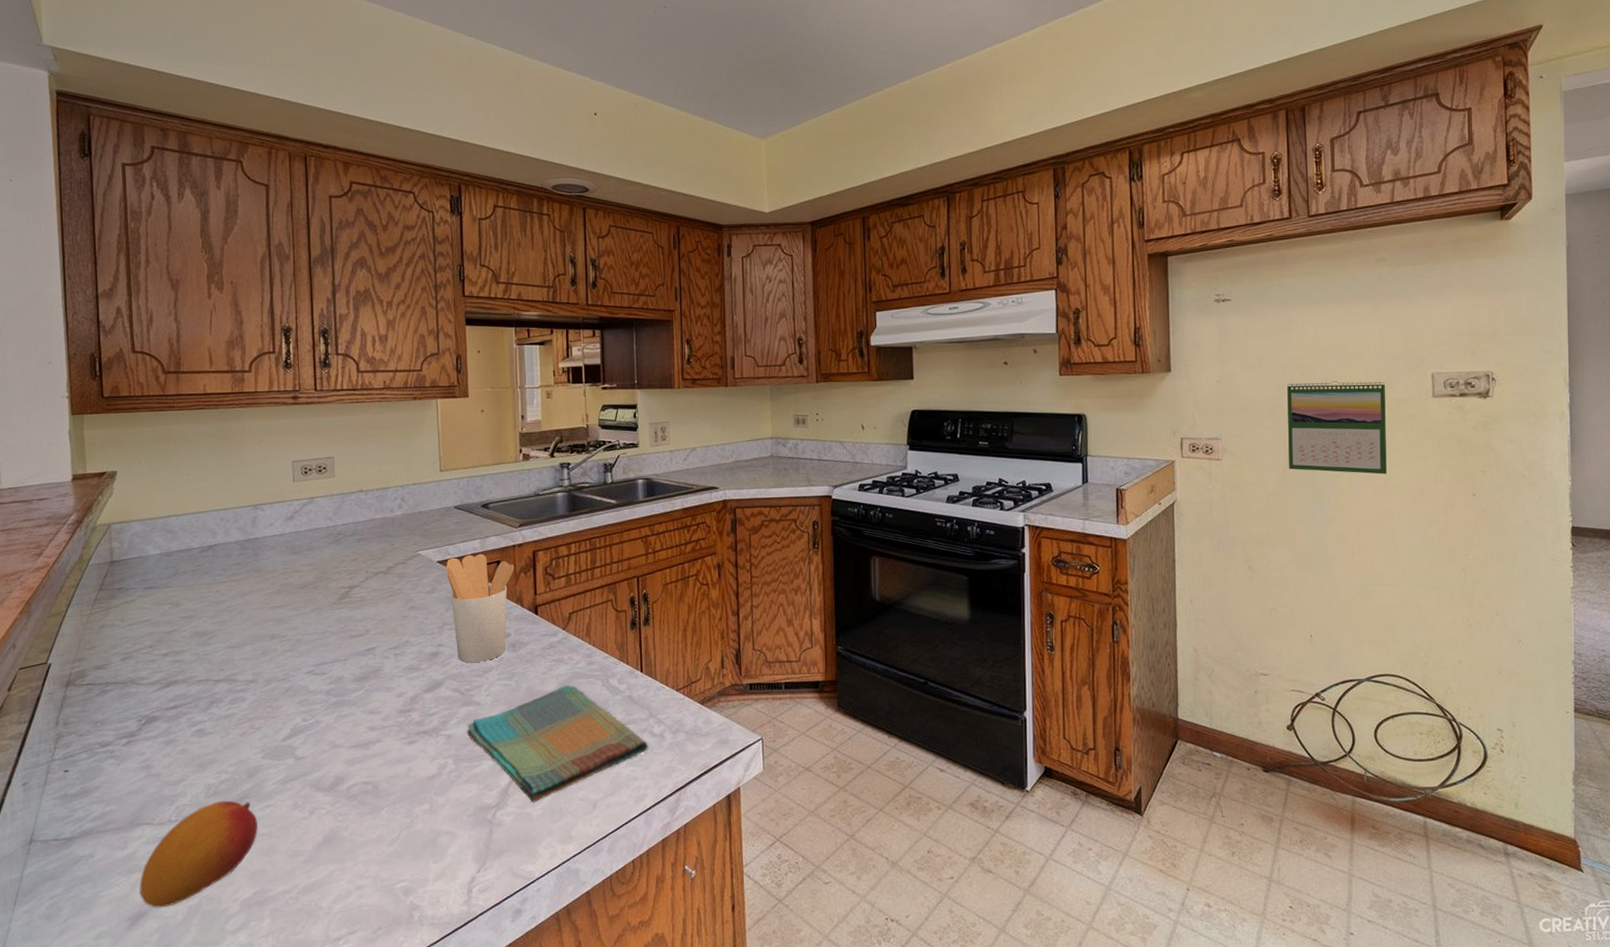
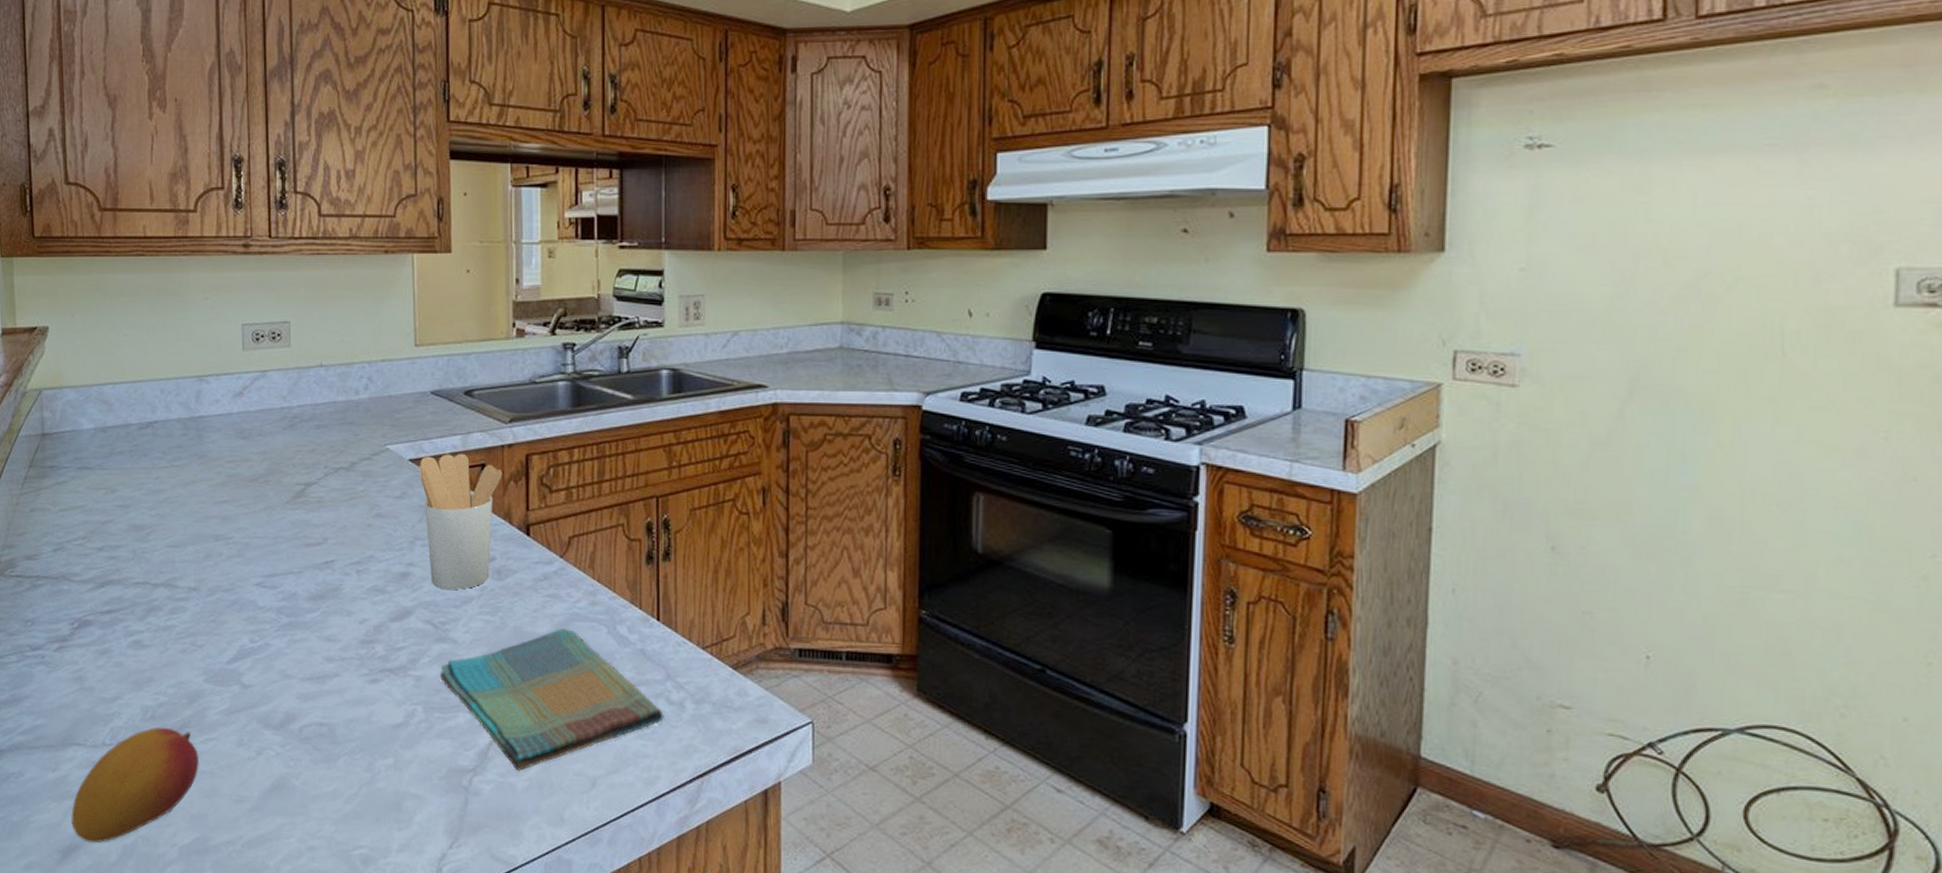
calendar: present [1287,380,1387,474] -> none [1631,274,1810,422]

